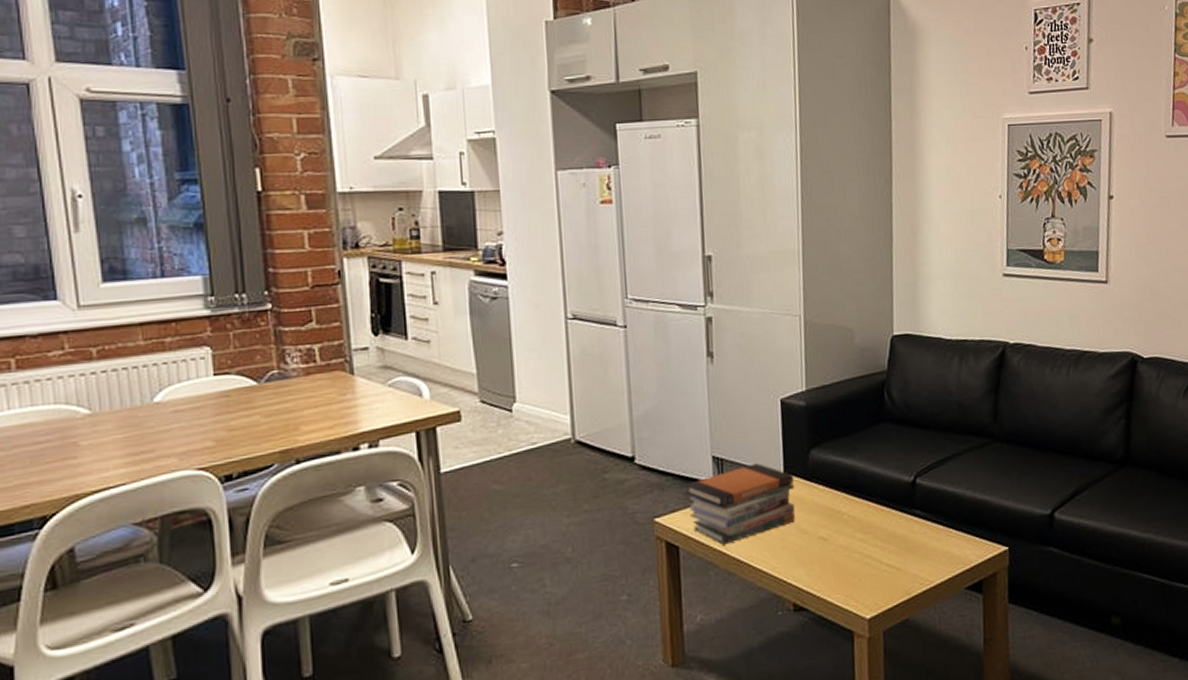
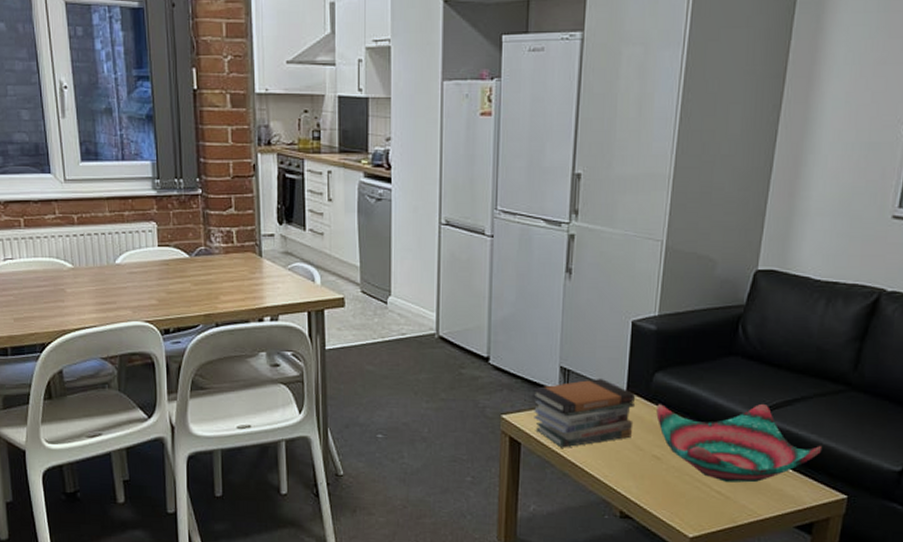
decorative bowl: none [816,466,979,553] -> present [656,403,823,483]

